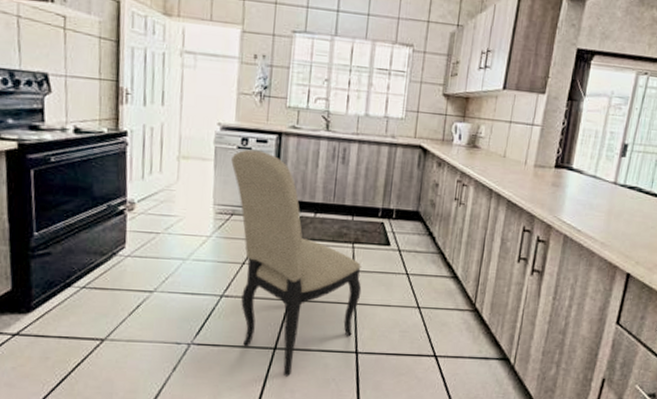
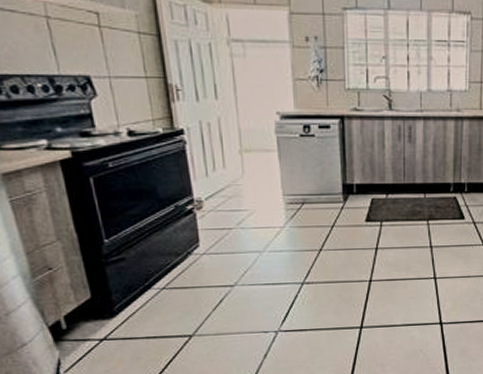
dining chair: present [231,149,362,377] -> none [295,136,440,352]

